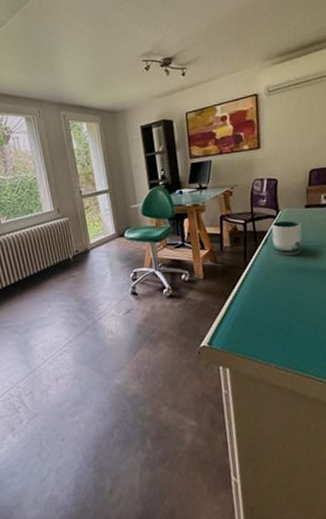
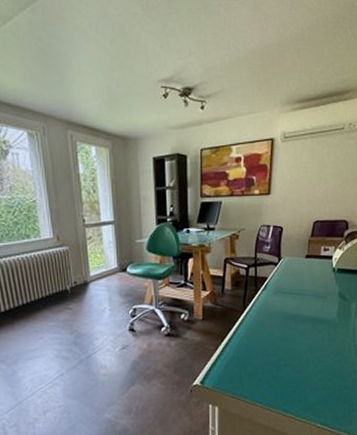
mug: present [271,220,303,255] -> none [271,268,300,302]

